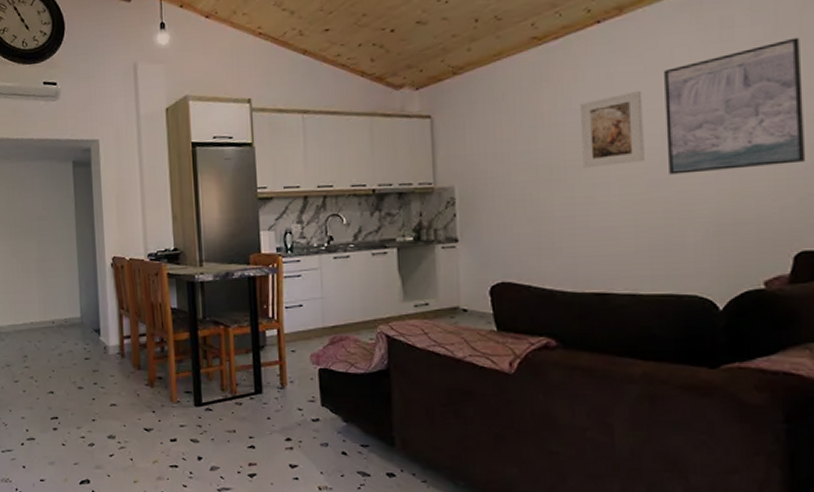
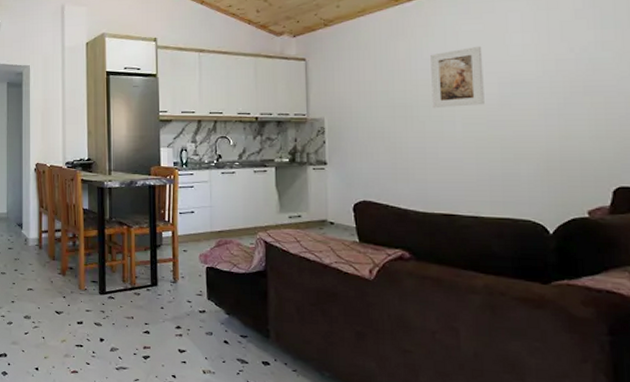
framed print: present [664,37,806,175] -> none [500,8,622,117]

